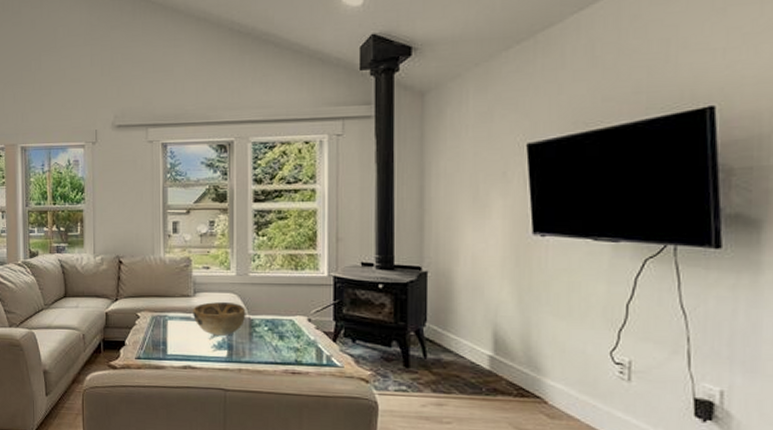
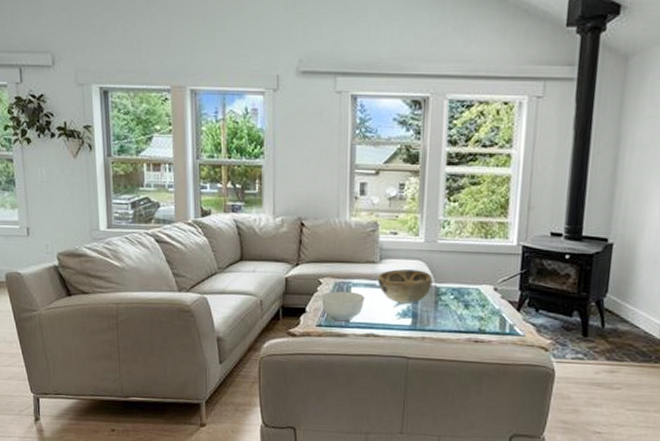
bowl: none [140,324,181,354] -> present [321,291,365,322]

